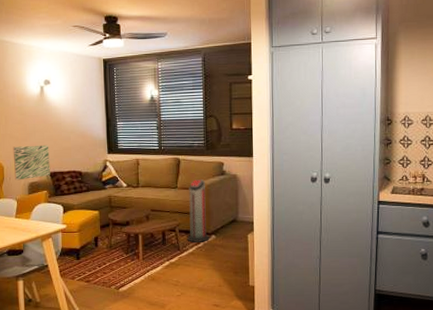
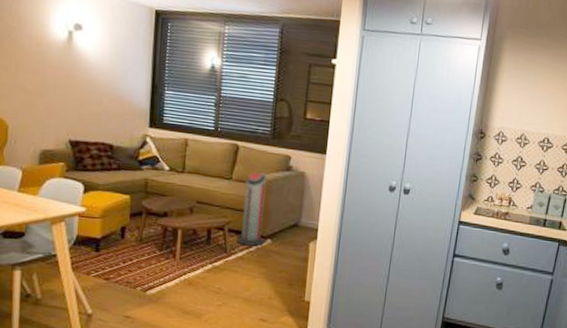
wall art: present [12,145,50,181] -> none [22,102,73,146]

